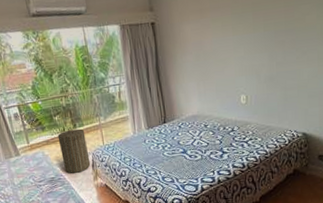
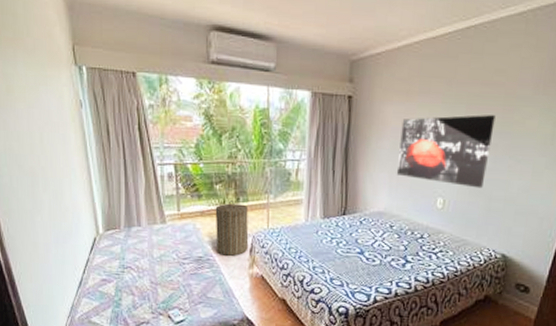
wall art: none [200,17,279,83] -> present [396,115,496,189]

